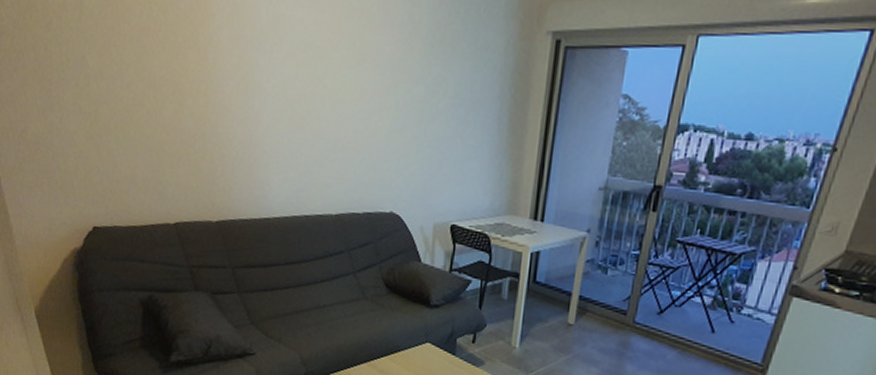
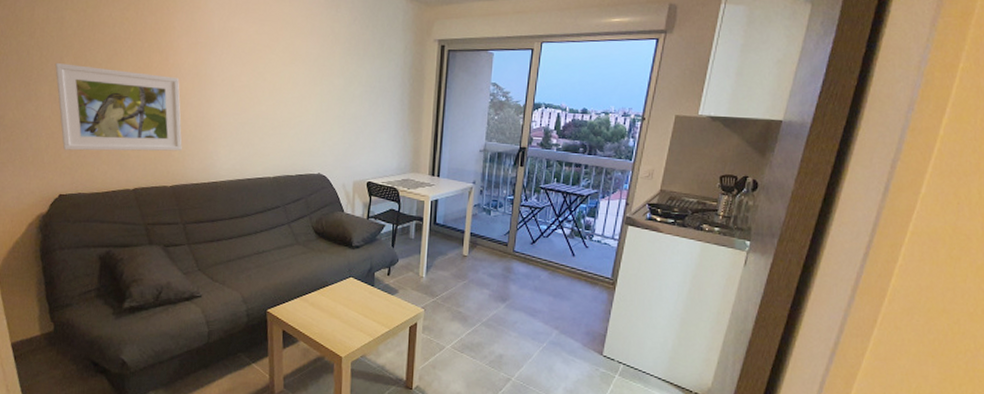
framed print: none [78,63,228,179] -> present [55,63,182,151]

